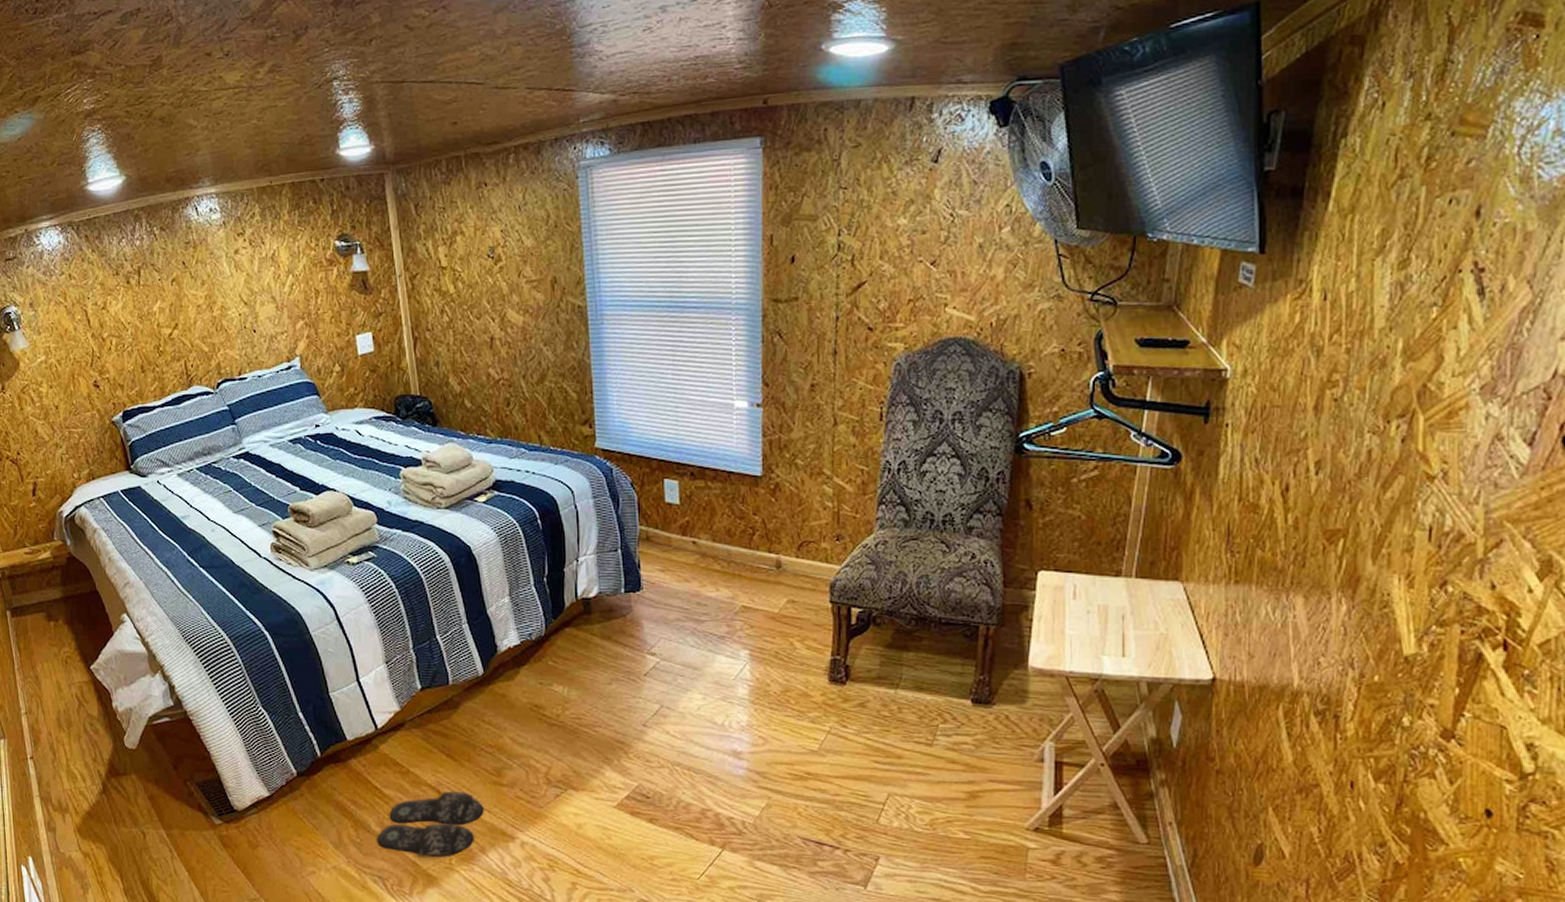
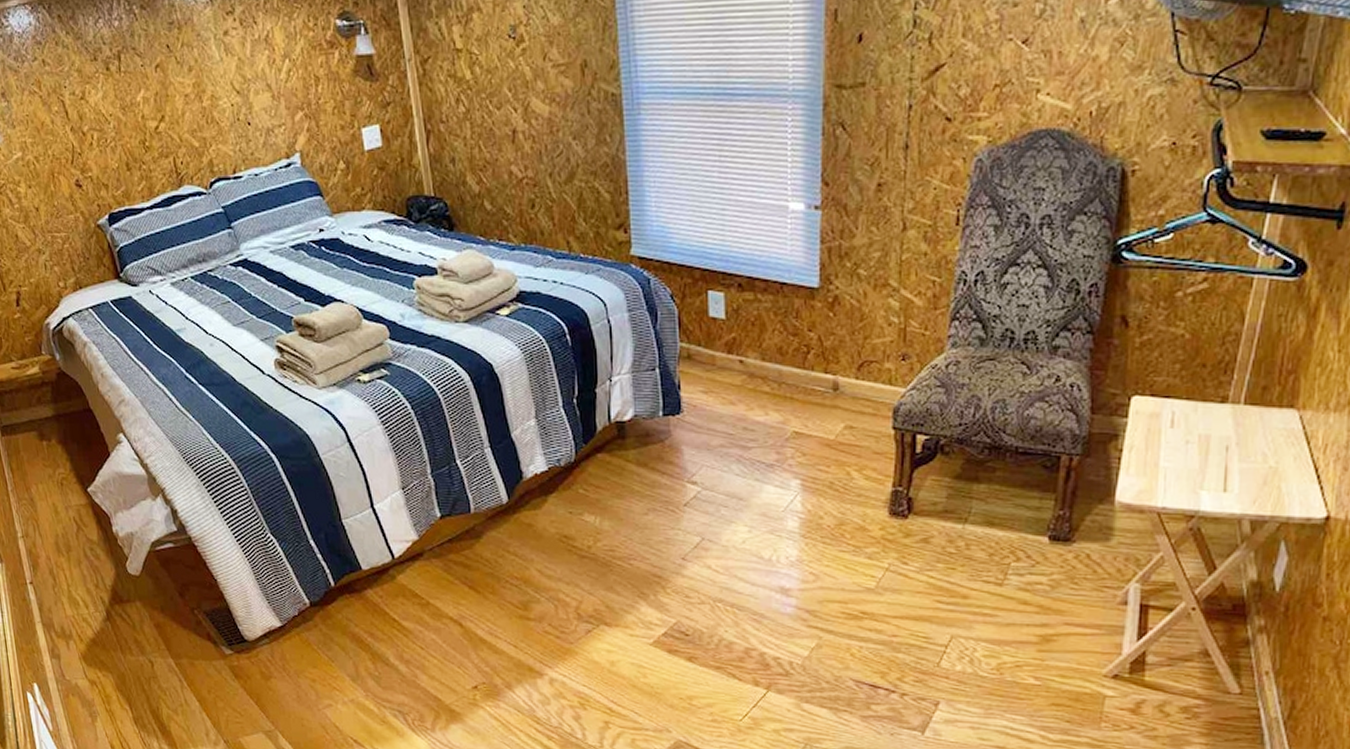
slippers: present [377,791,484,857] -> none [396,624,510,693]

